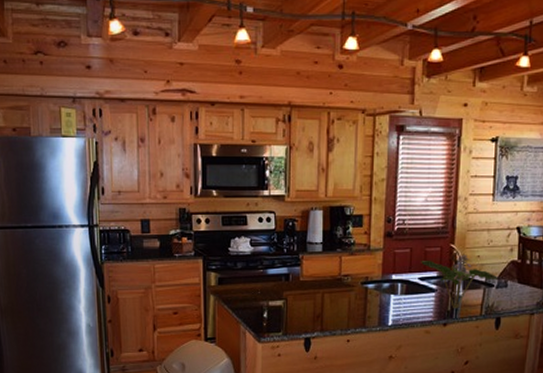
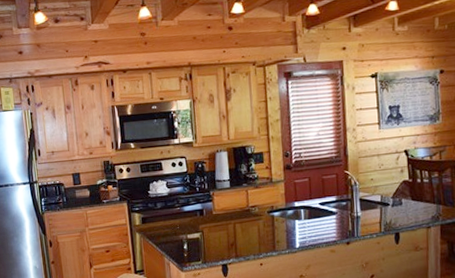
plant: present [421,254,498,309] -> none [320,178,392,229]

